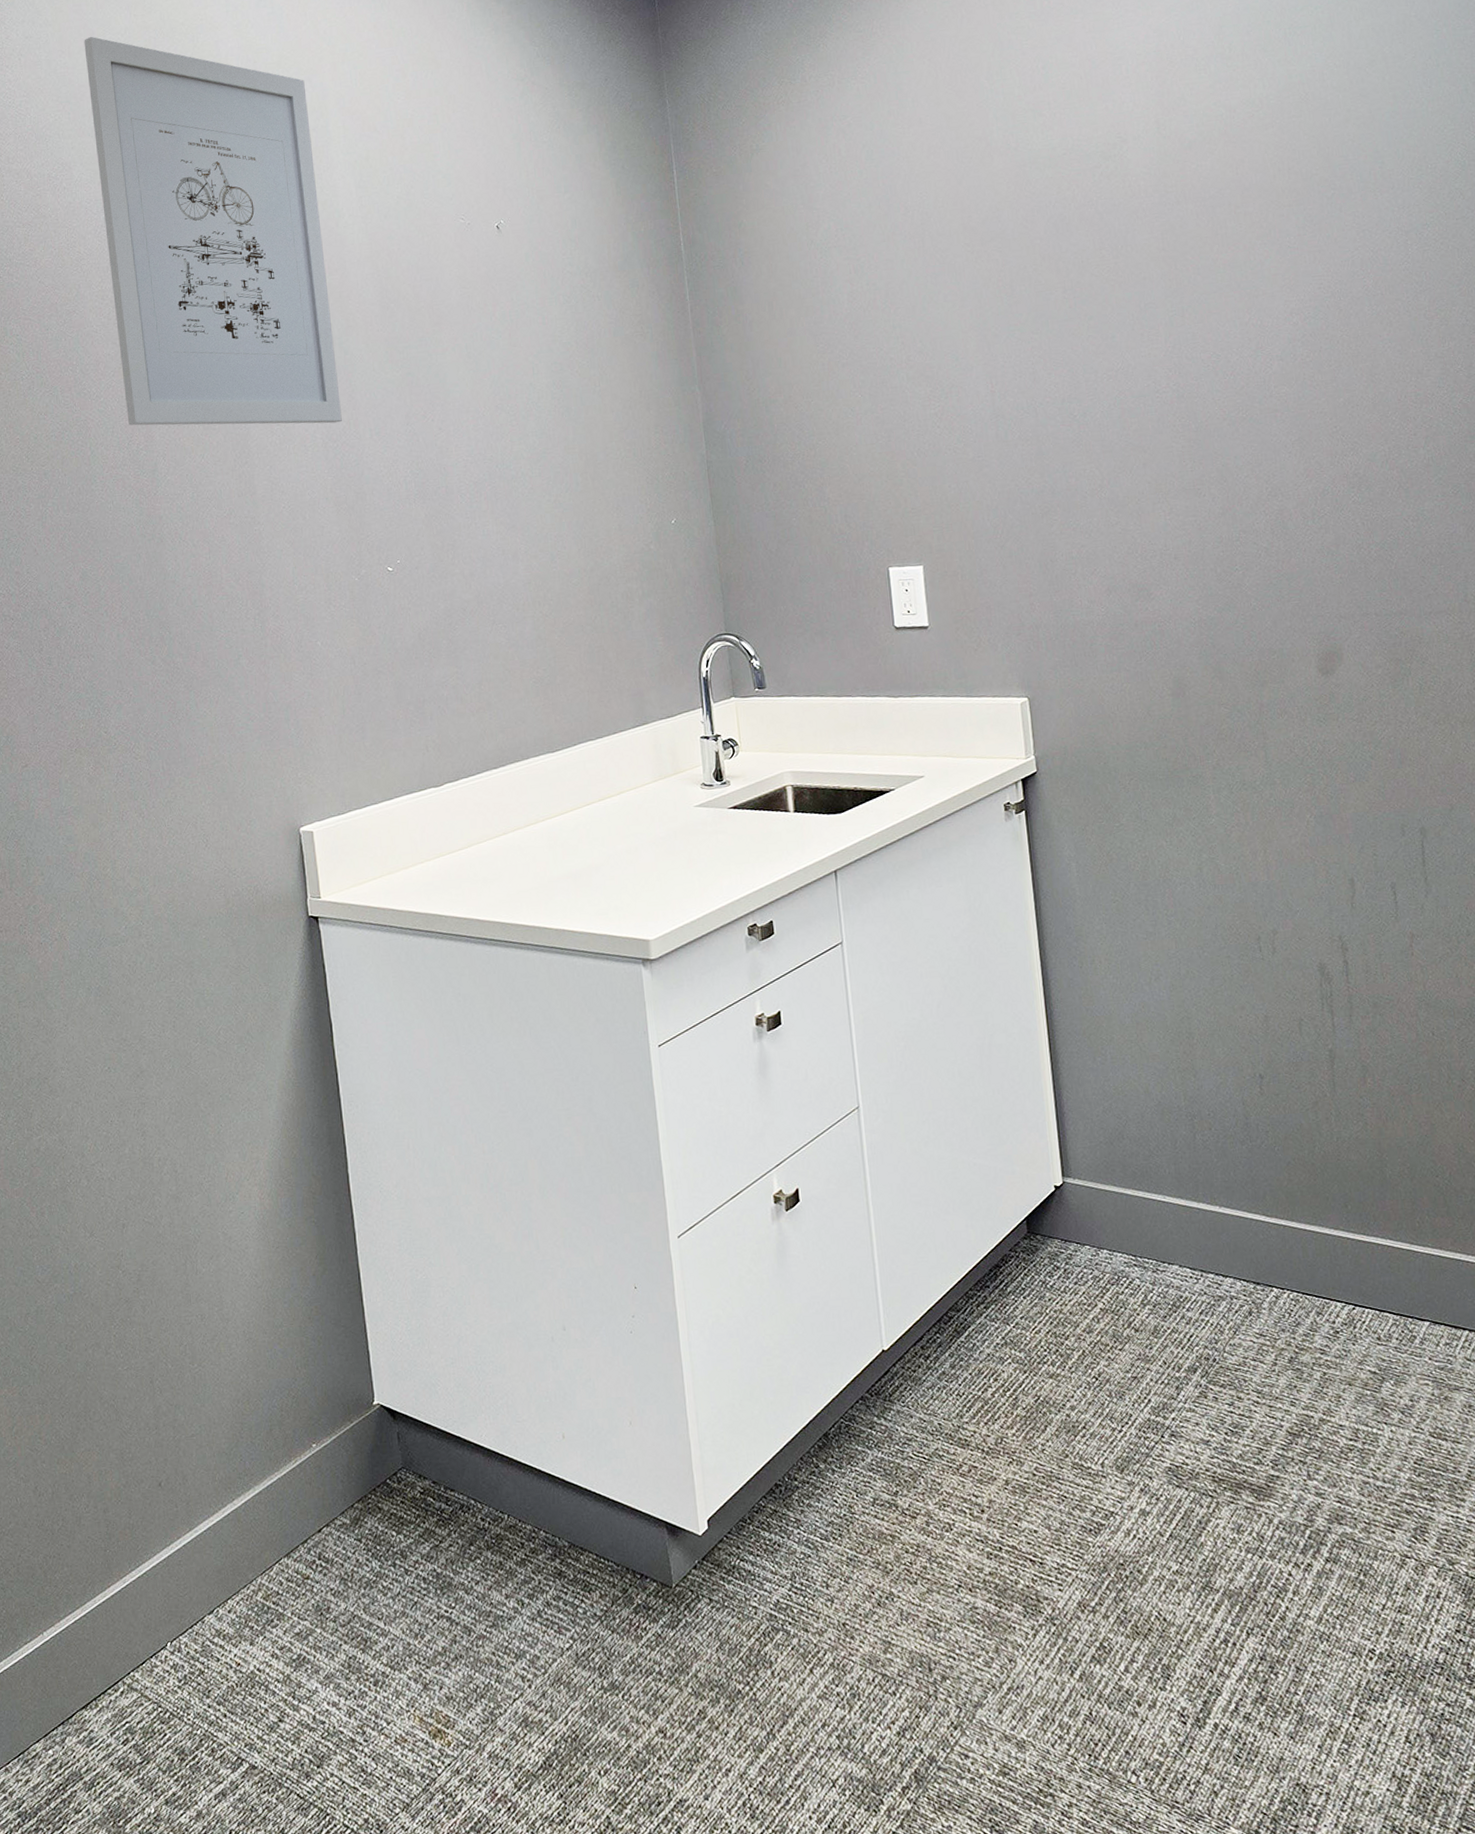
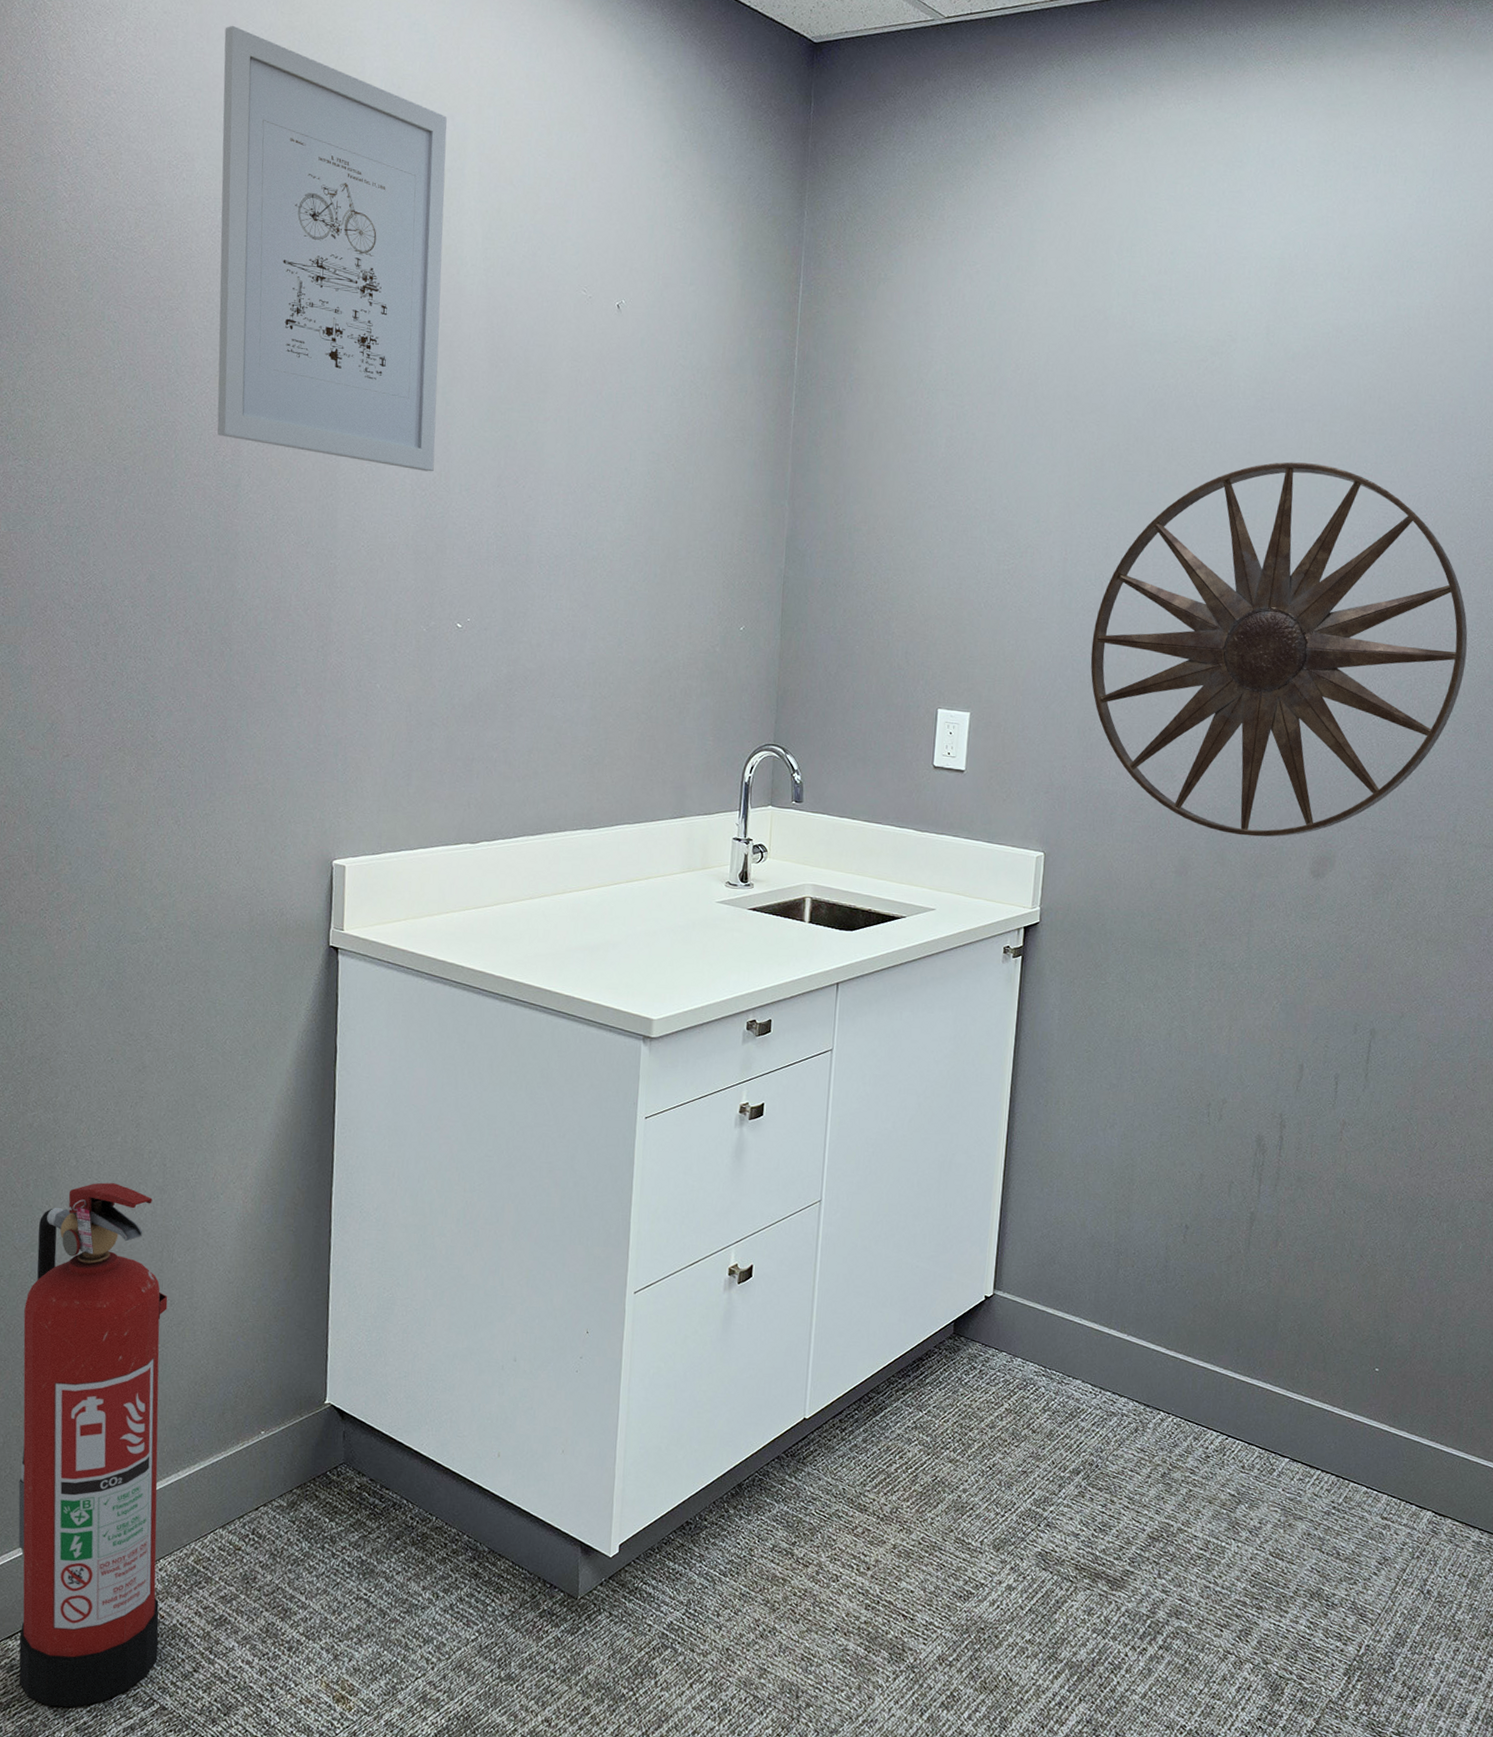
fire extinguisher: none [55,1198,240,1779] -> present [18,1182,168,1708]
wall art: none [1036,247,1441,645] -> present [1090,462,1468,837]

